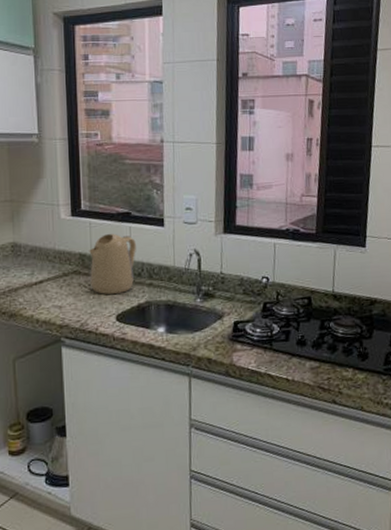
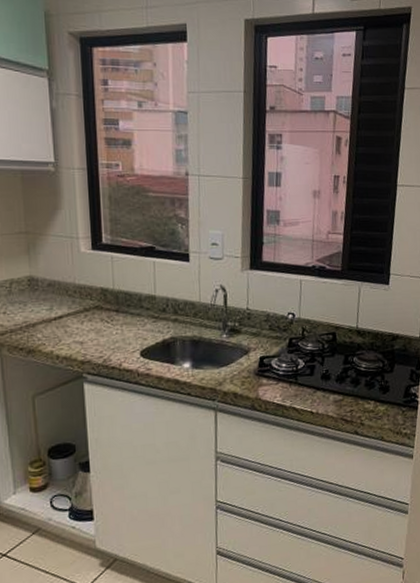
kettle: present [89,233,136,295] -> none [111,267,161,331]

